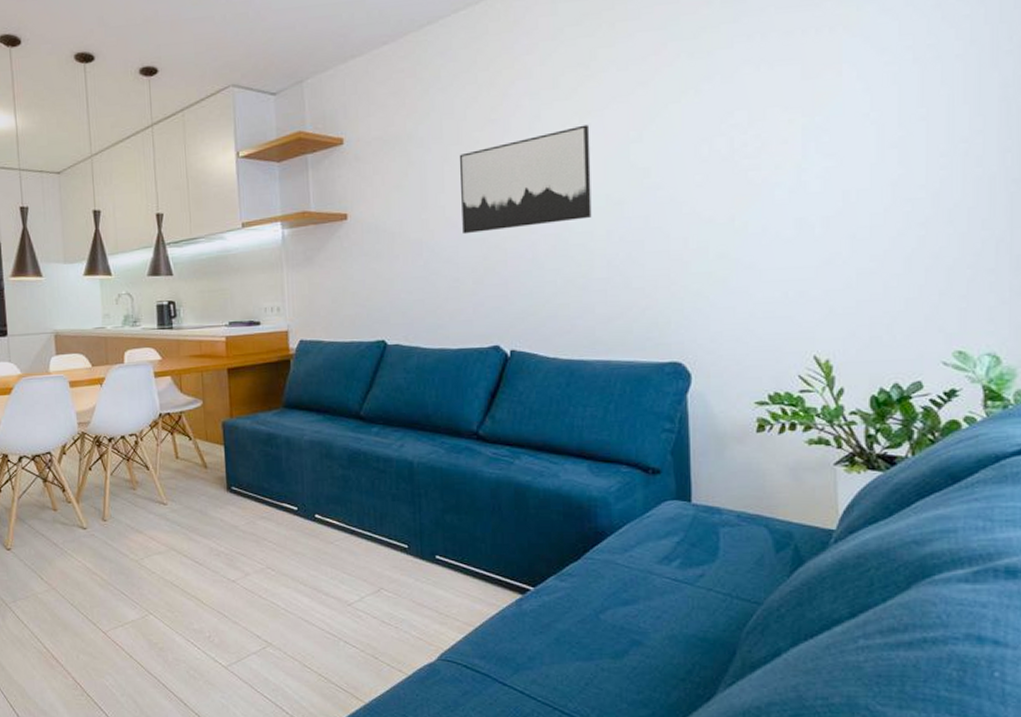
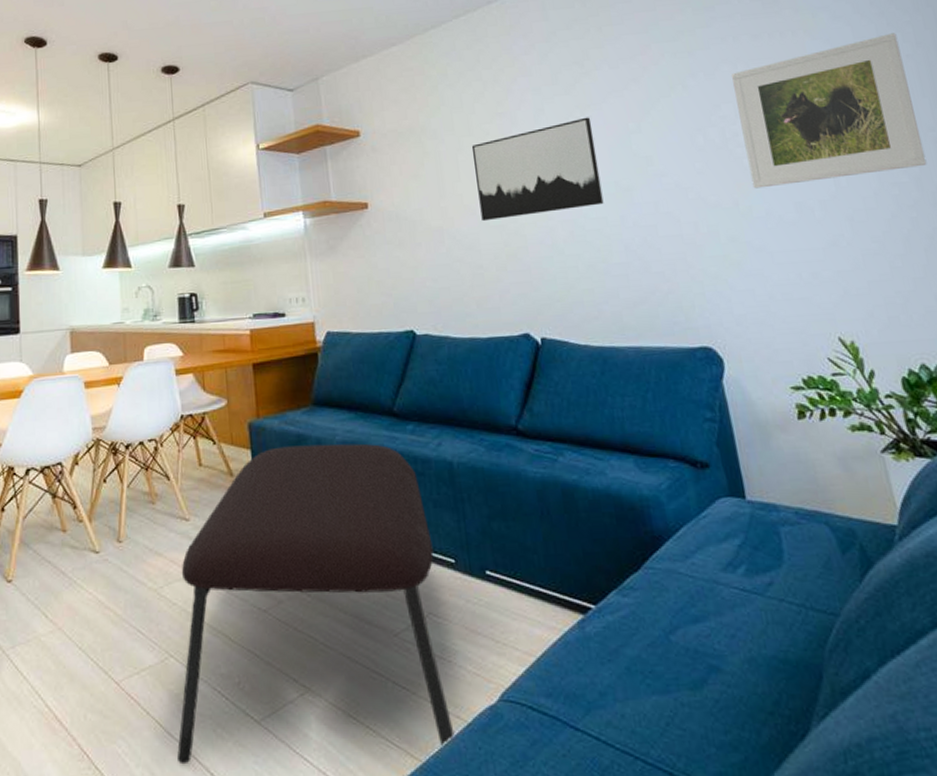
coffee table: none [156,442,396,696] -> present [177,443,455,765]
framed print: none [752,29,951,204] -> present [732,33,927,189]

